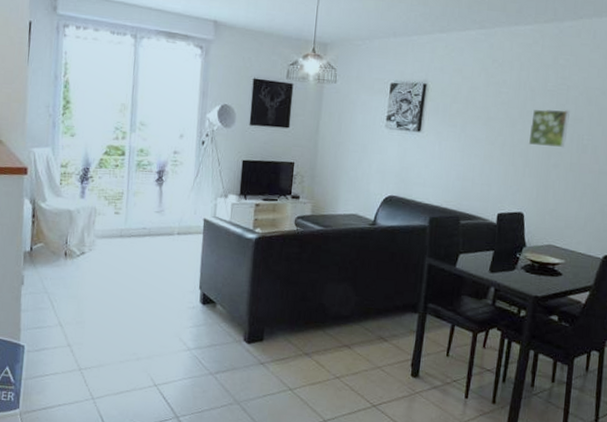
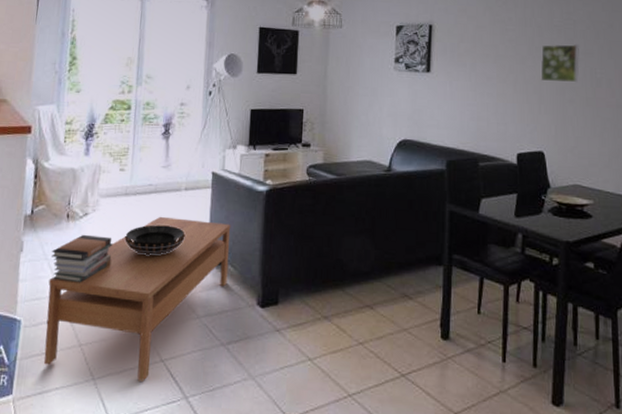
coffee table: none [46,258,221,402] -> present [43,216,231,381]
book stack: none [50,271,109,315] -> present [51,234,113,283]
decorative bowl: none [120,265,178,293] -> present [125,224,185,255]

